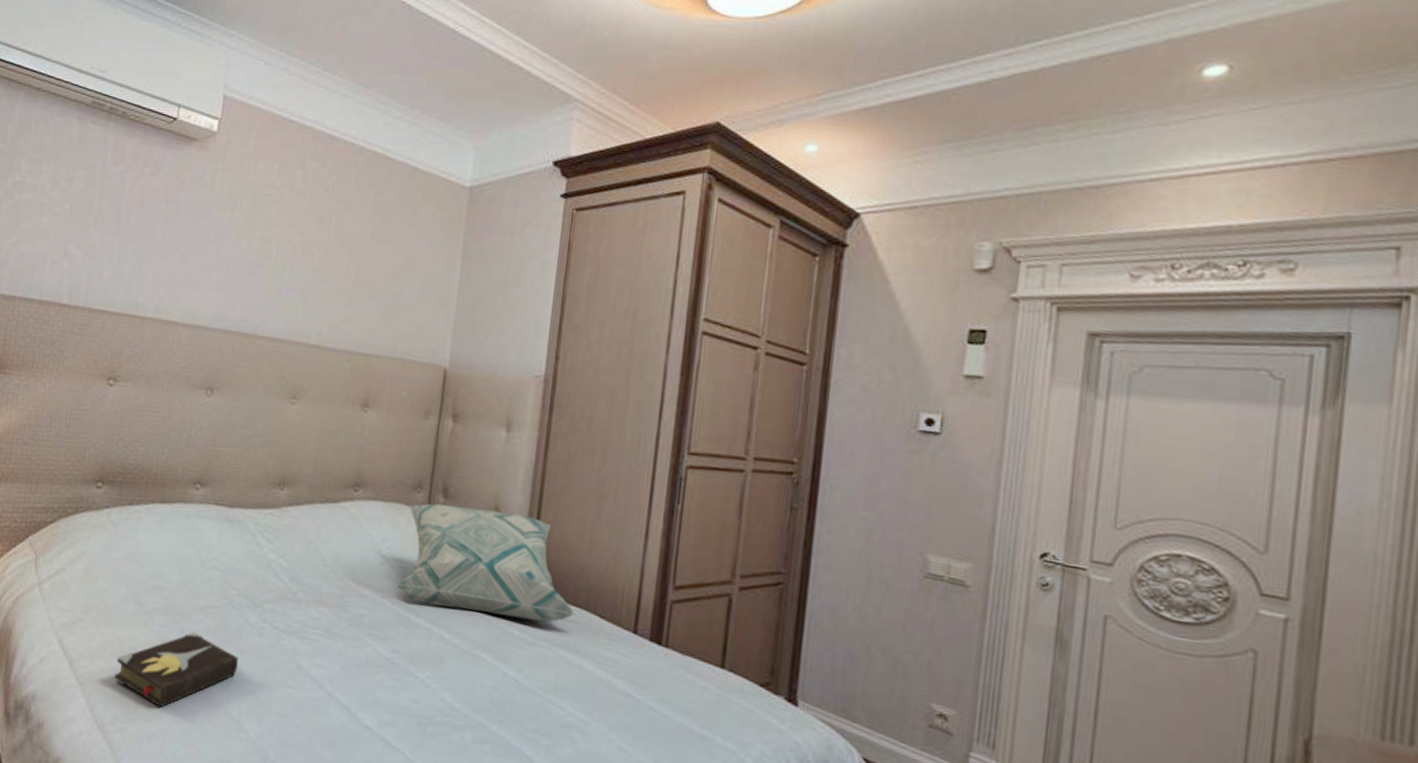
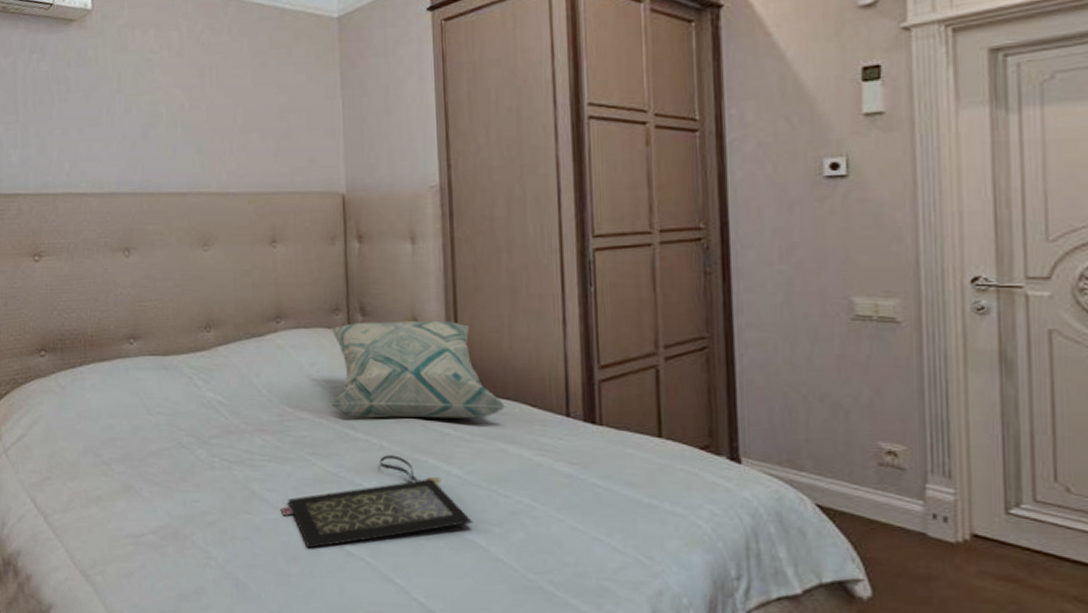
hardback book: present [114,631,238,708] -> none [86,474,196,547]
clutch bag: none [325,646,523,735] -> present [280,455,474,549]

